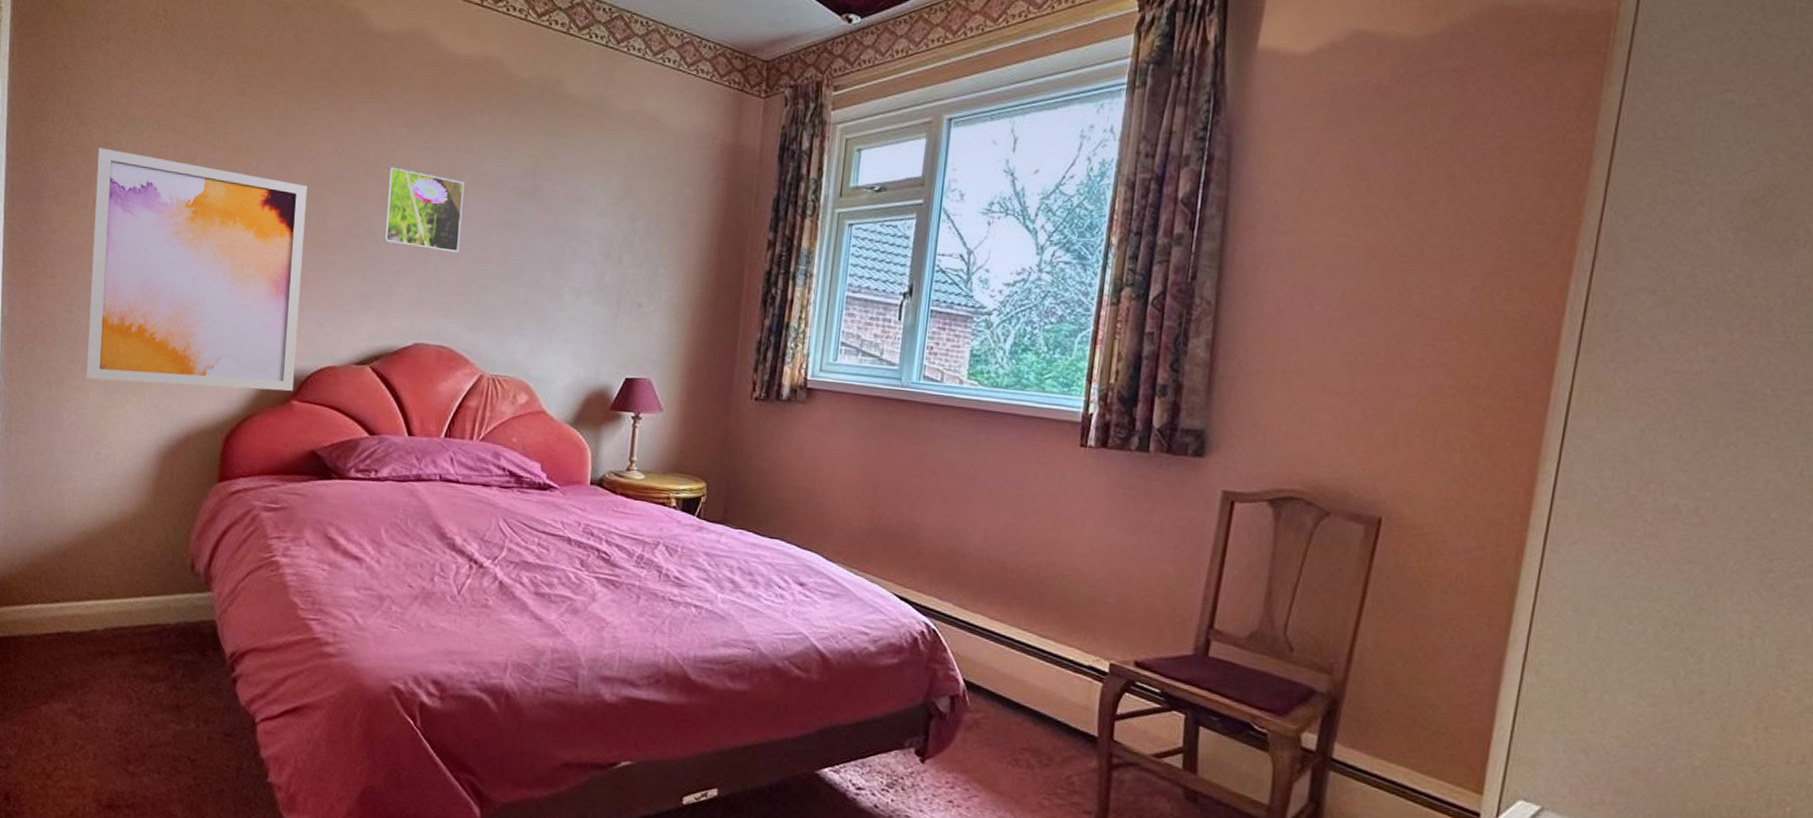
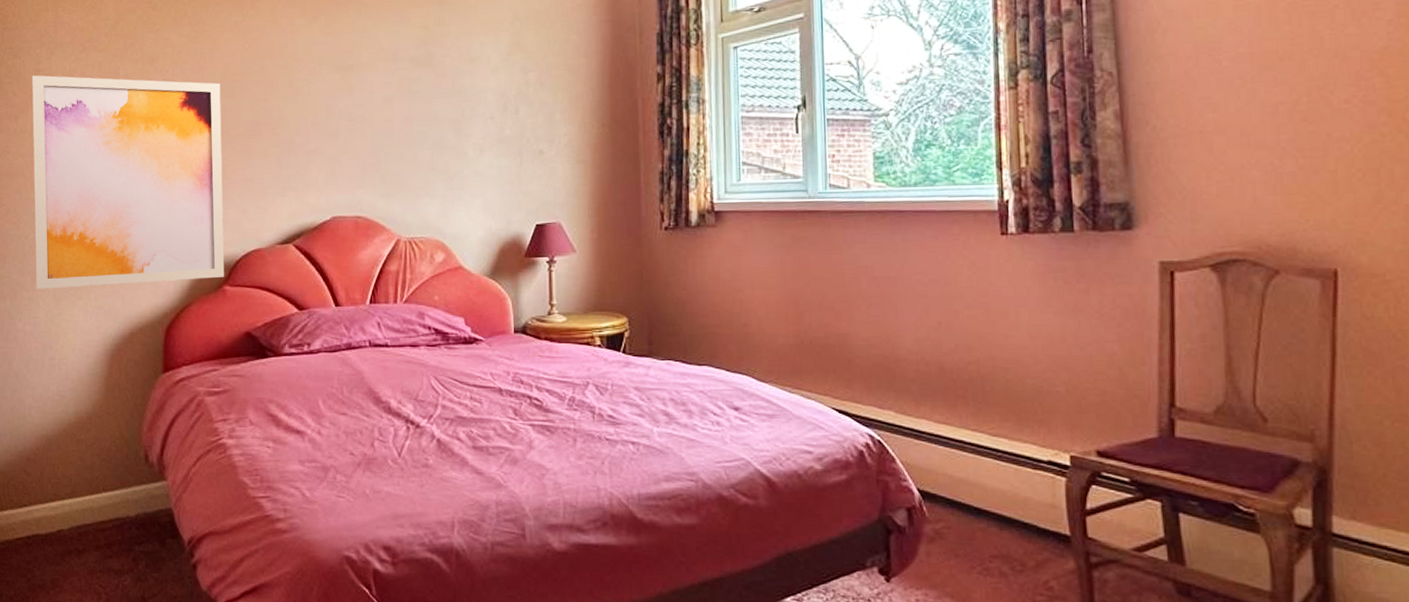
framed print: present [384,167,464,254] -> none [293,55,365,127]

